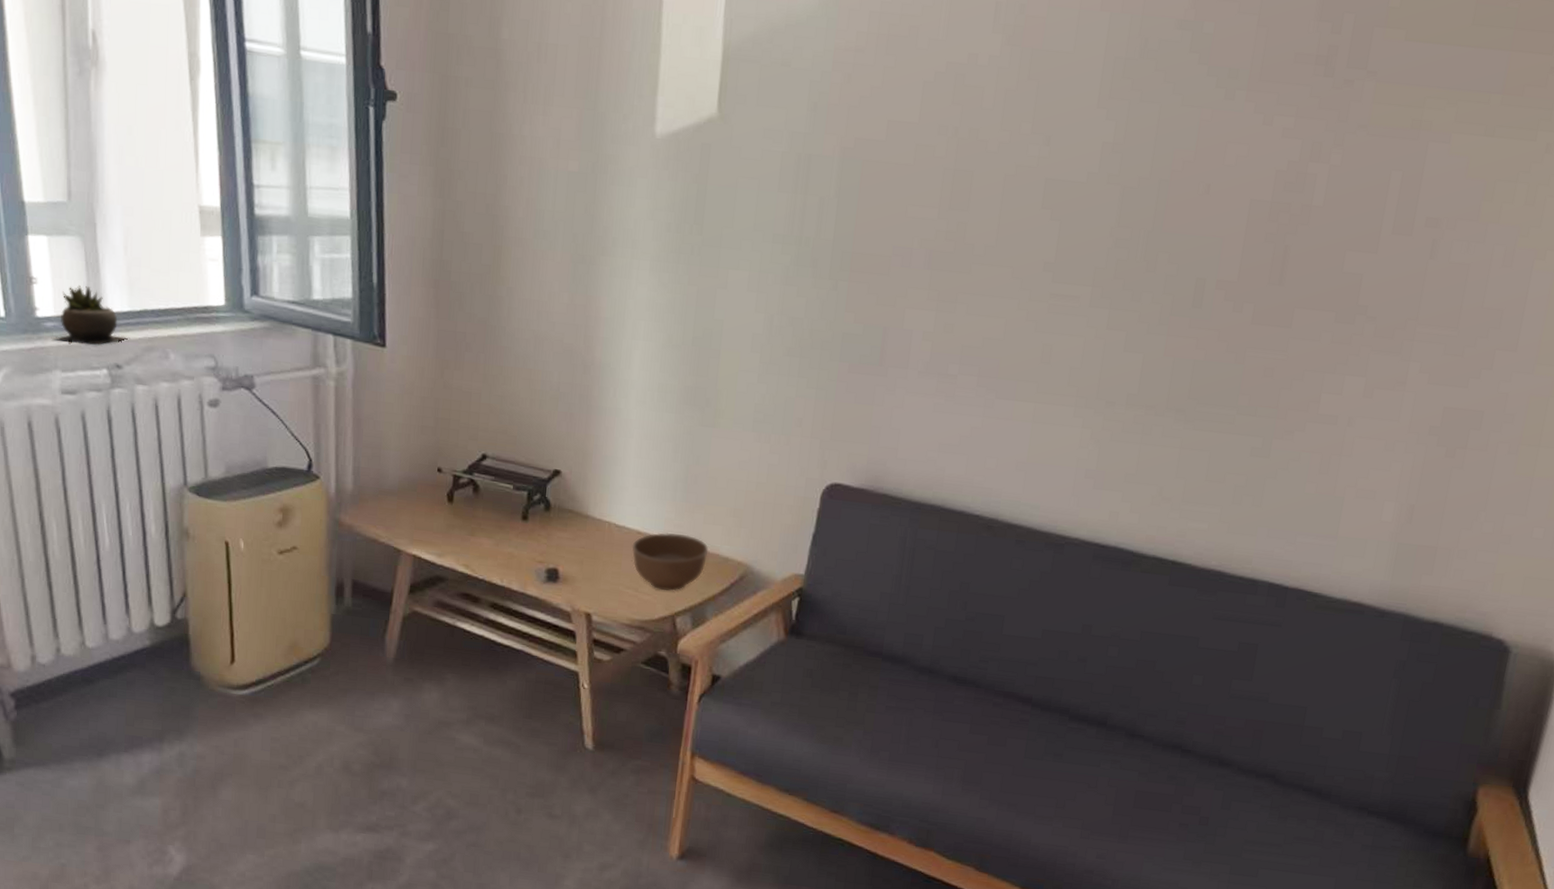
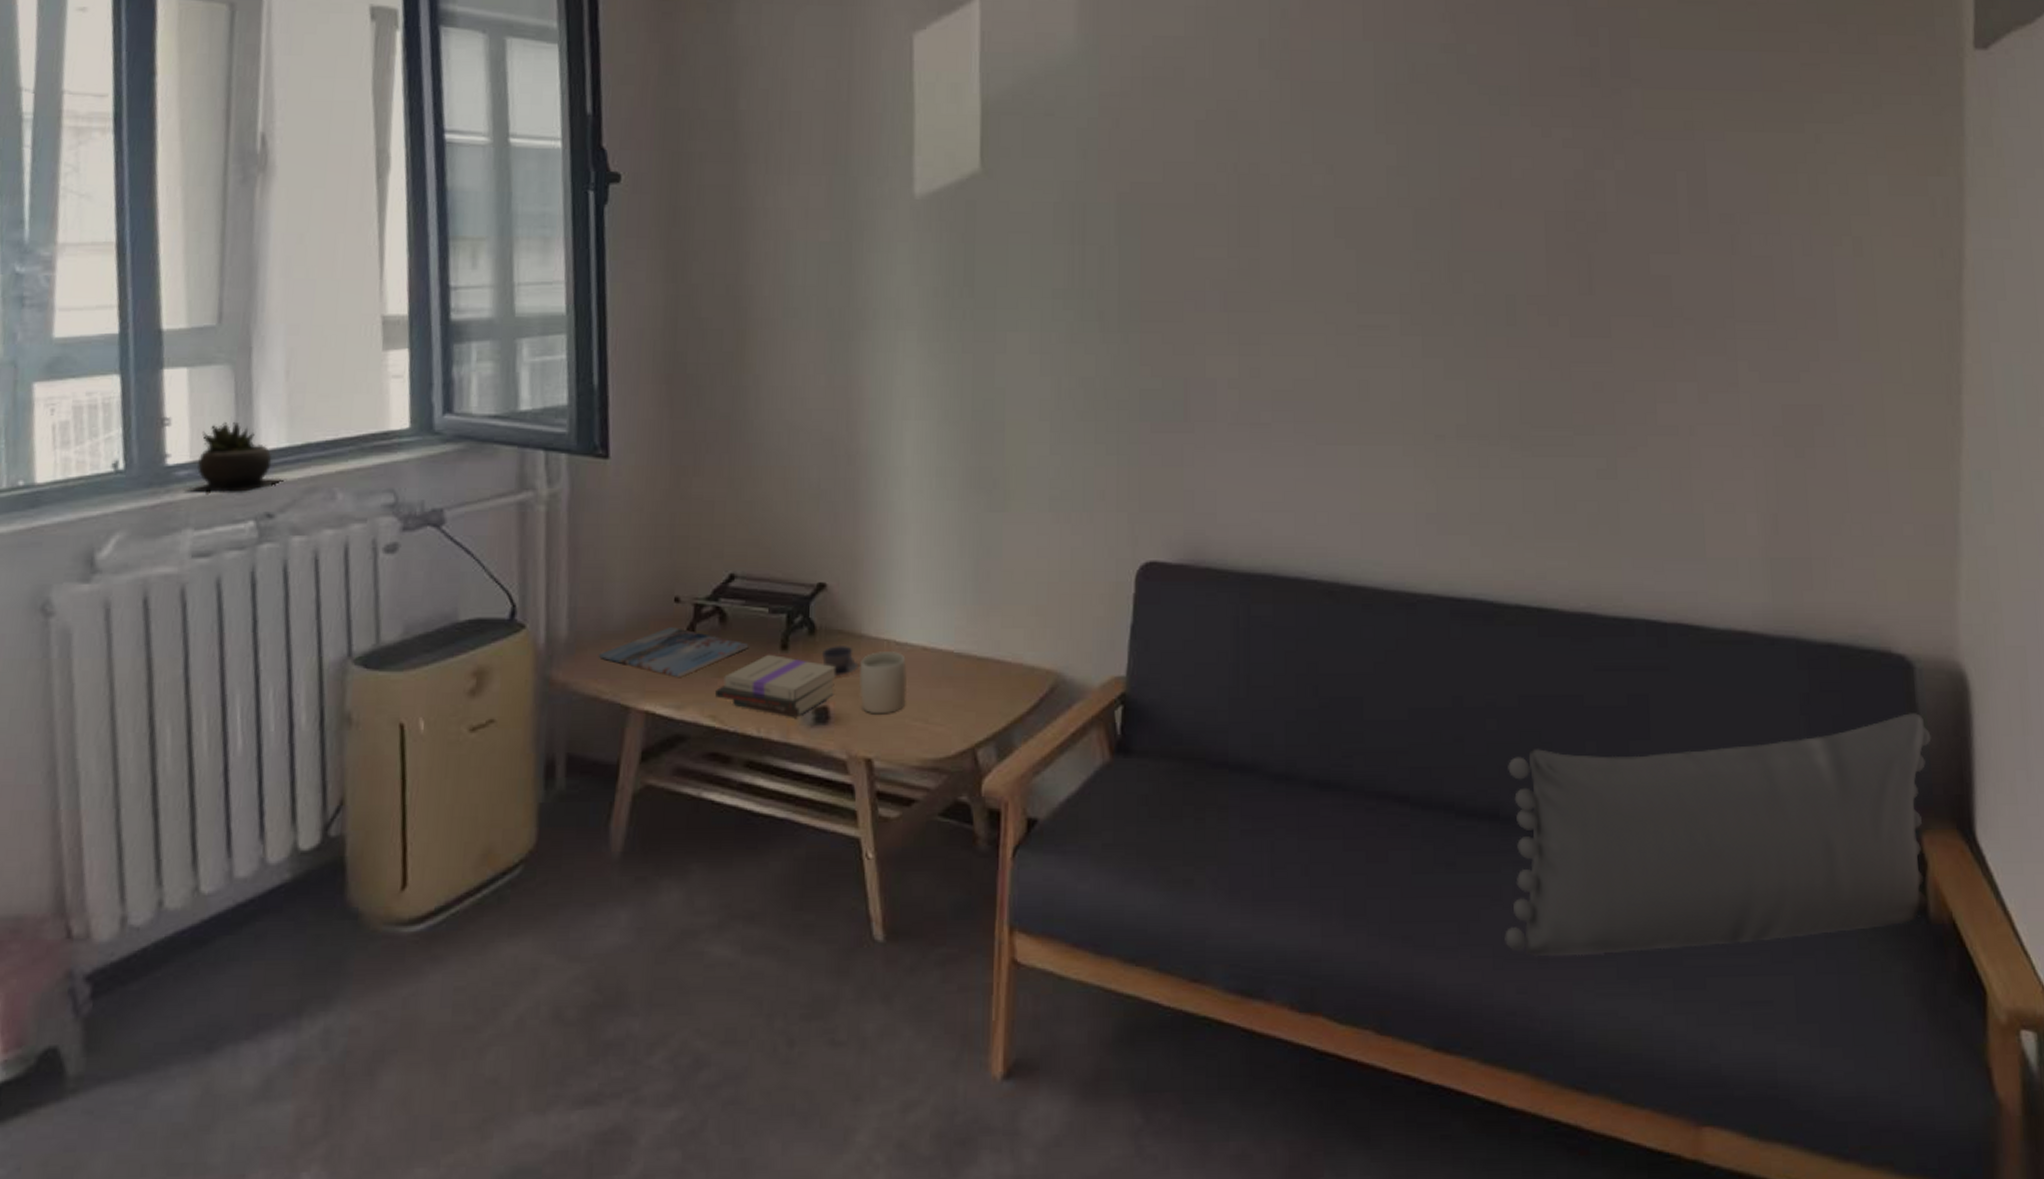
magazine: none [376,491,496,533] -> present [598,627,749,678]
books: none [468,522,566,575] -> present [715,654,837,718]
teacup: none [554,521,584,546] -> present [821,644,859,676]
mug: none [583,530,624,581] -> present [859,650,908,714]
bowl: present [632,532,709,591] -> none [917,643,1010,717]
pillow: none [1093,675,1510,854] -> present [1504,713,1931,957]

